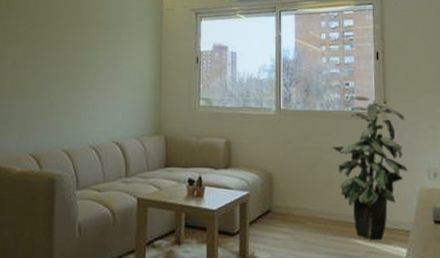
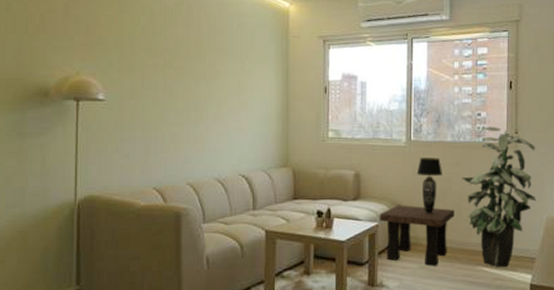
side table: none [250,174,326,238] -> present [379,205,454,266]
table lamp: none [286,127,312,184] -> present [416,158,442,214]

